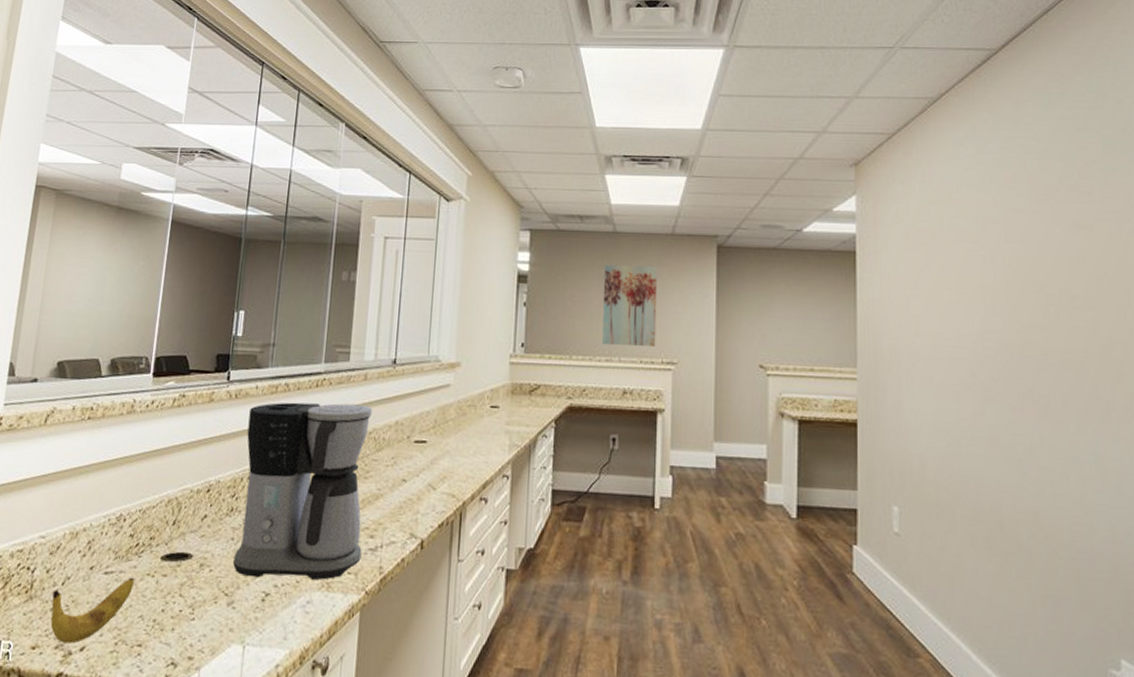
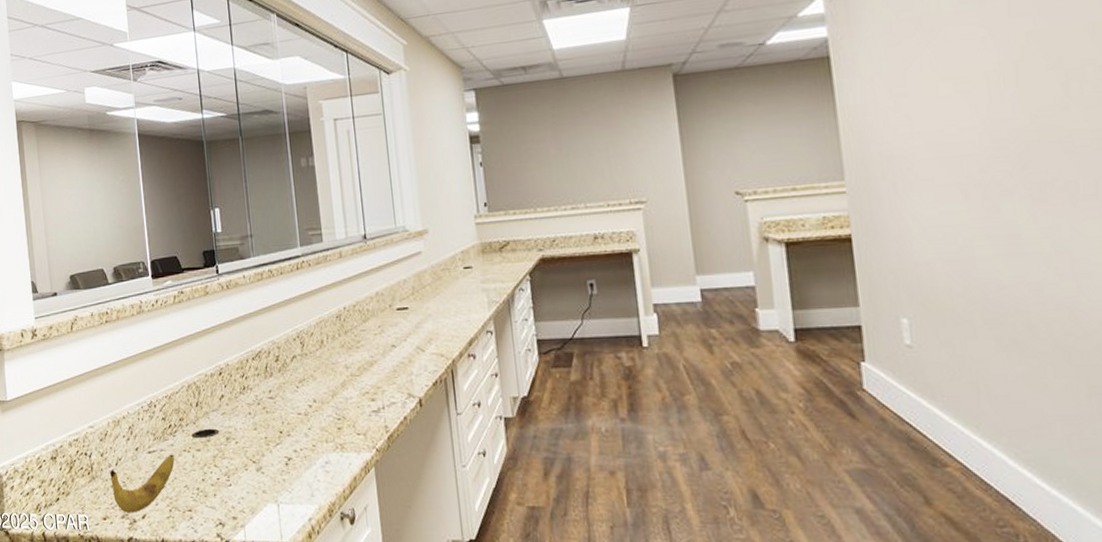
coffee maker: present [232,402,372,580] -> none [242,281,367,445]
wall art: present [602,264,658,347] -> none [555,105,622,194]

